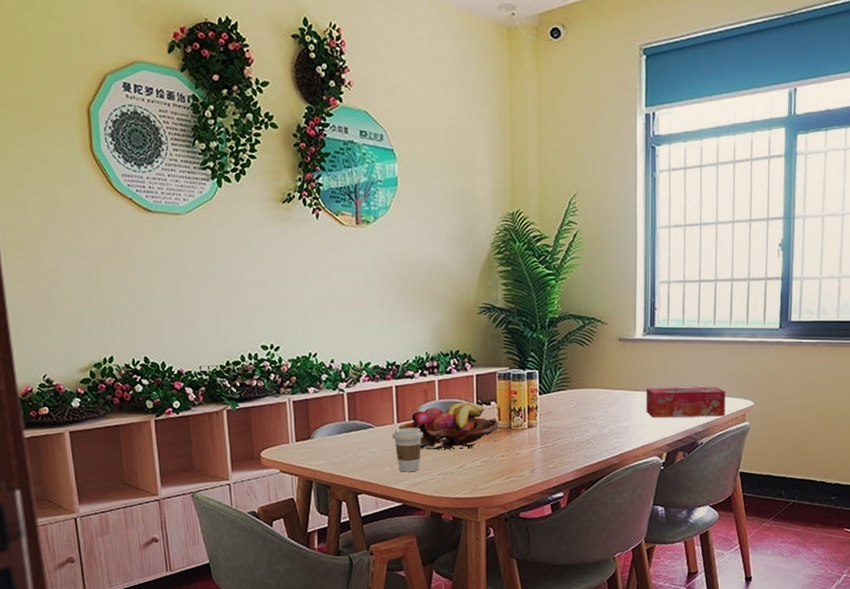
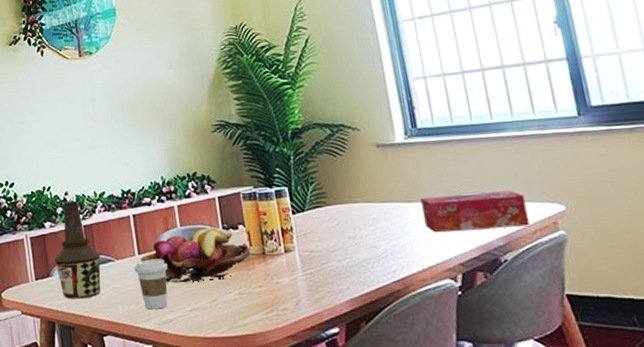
bottle: none [316,369,362,461] -> present [54,201,101,299]

